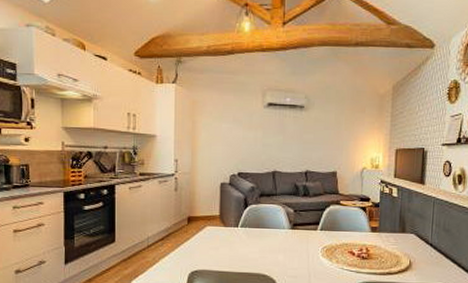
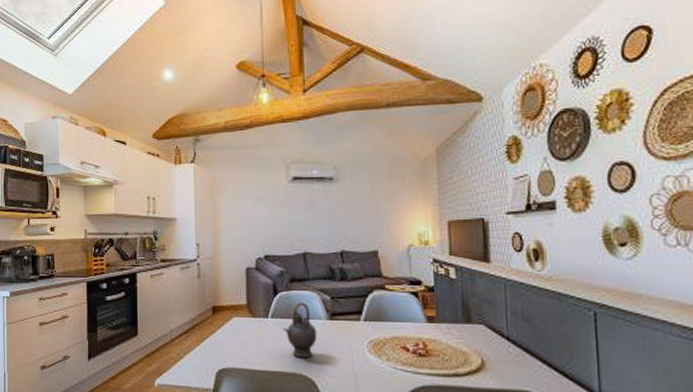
teapot: none [250,214,280,261] -> present [283,302,317,358]

